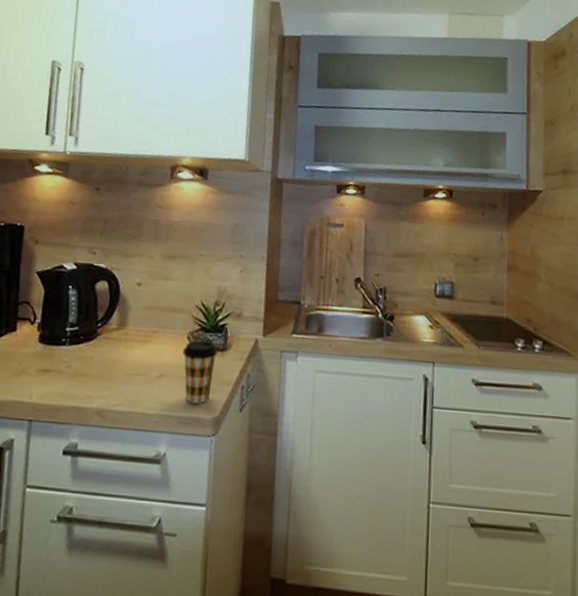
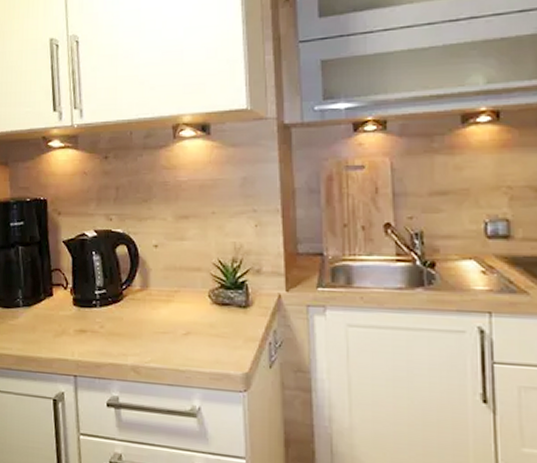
coffee cup: present [182,341,218,404] -> none [205,299,240,360]

